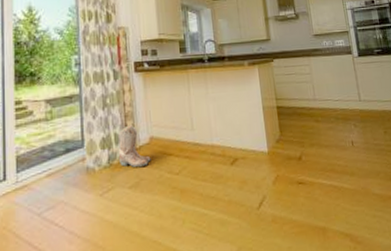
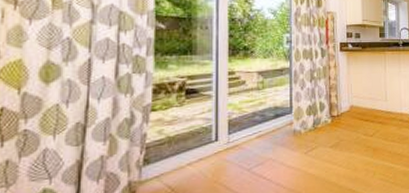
boots: present [118,125,151,167] -> none [322,95,350,130]

